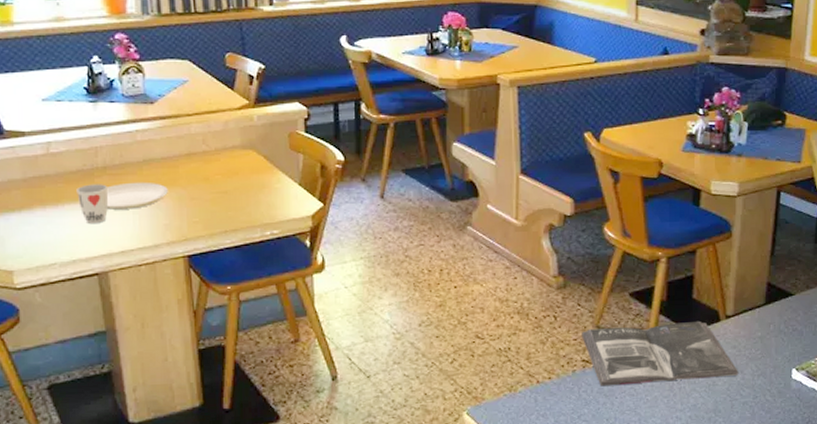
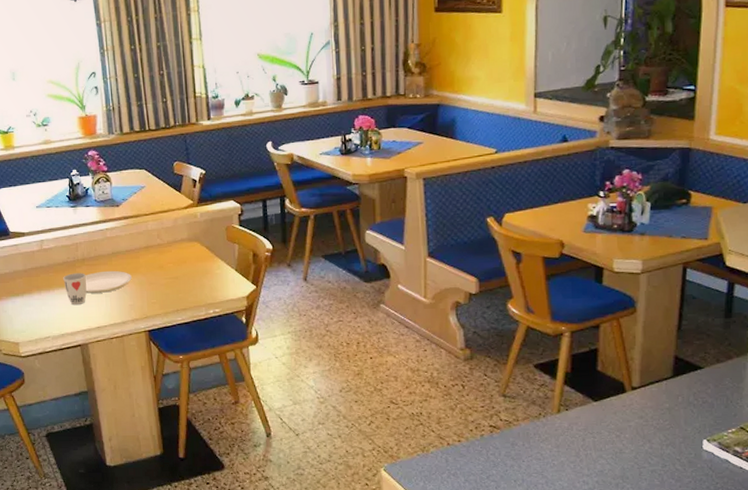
magazine: present [582,322,738,387] -> none [489,392,646,450]

